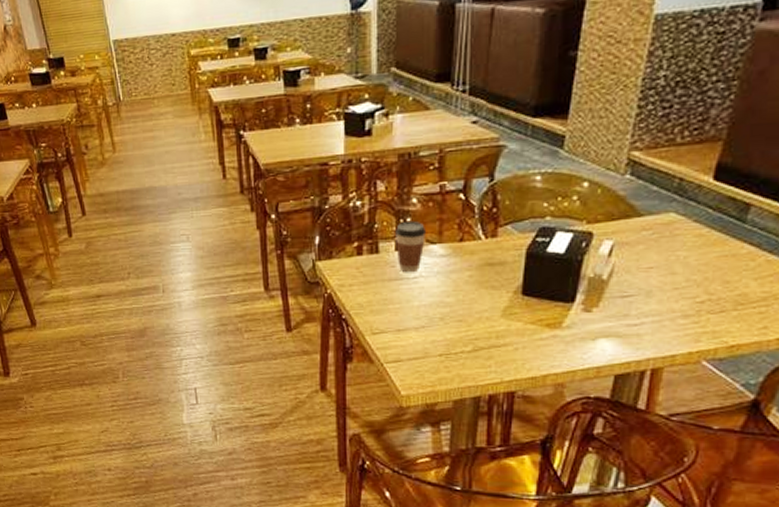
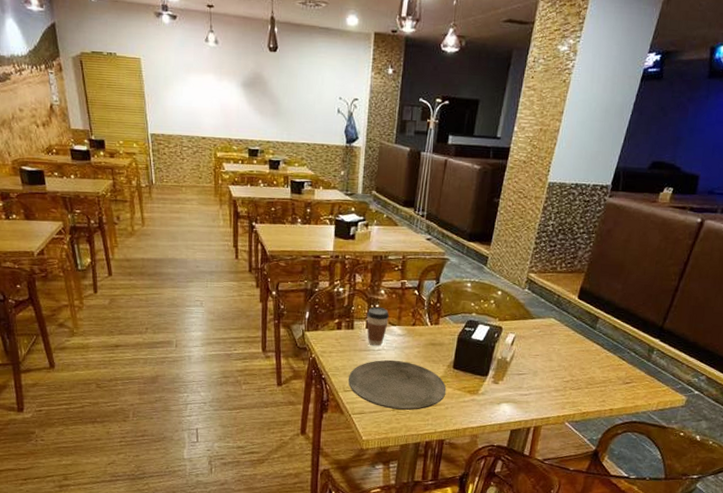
plate: none [377,289,514,355] -> present [348,360,447,411]

